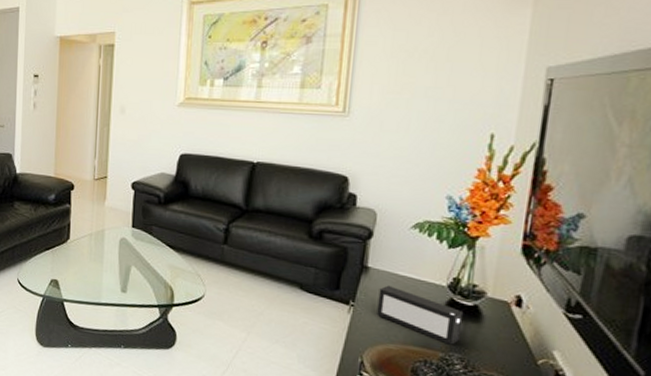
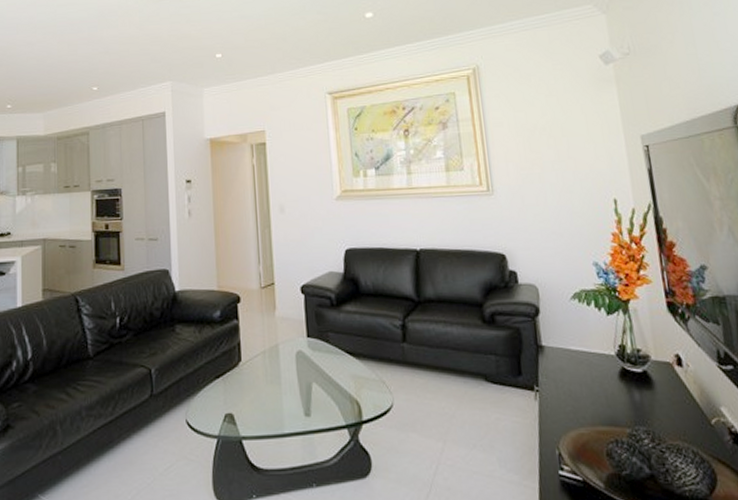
speaker: present [377,285,464,345] -> none [558,363,640,418]

